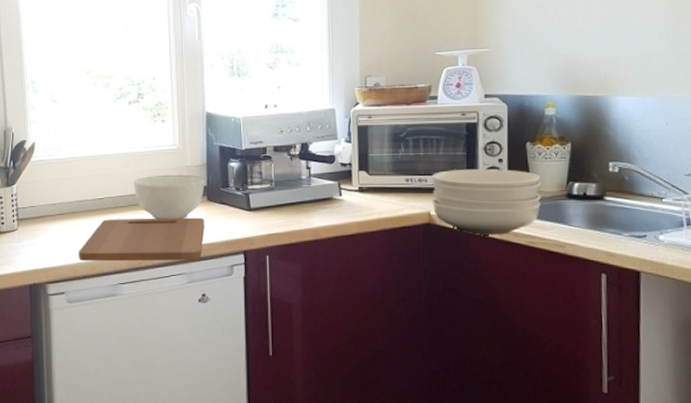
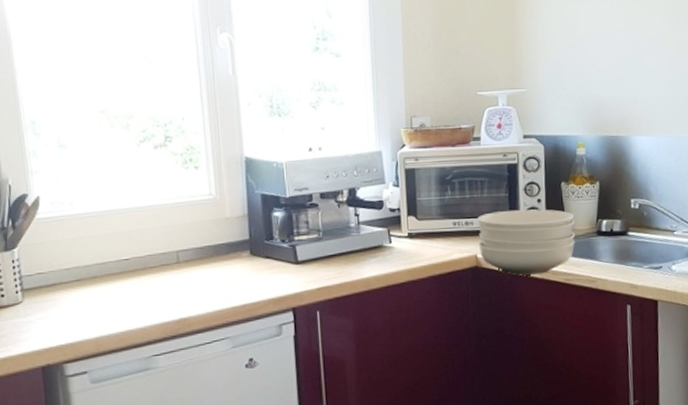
cutting board: present [79,217,205,262] -> none [102,274,249,334]
bowl: present [133,174,205,220] -> none [164,227,247,280]

